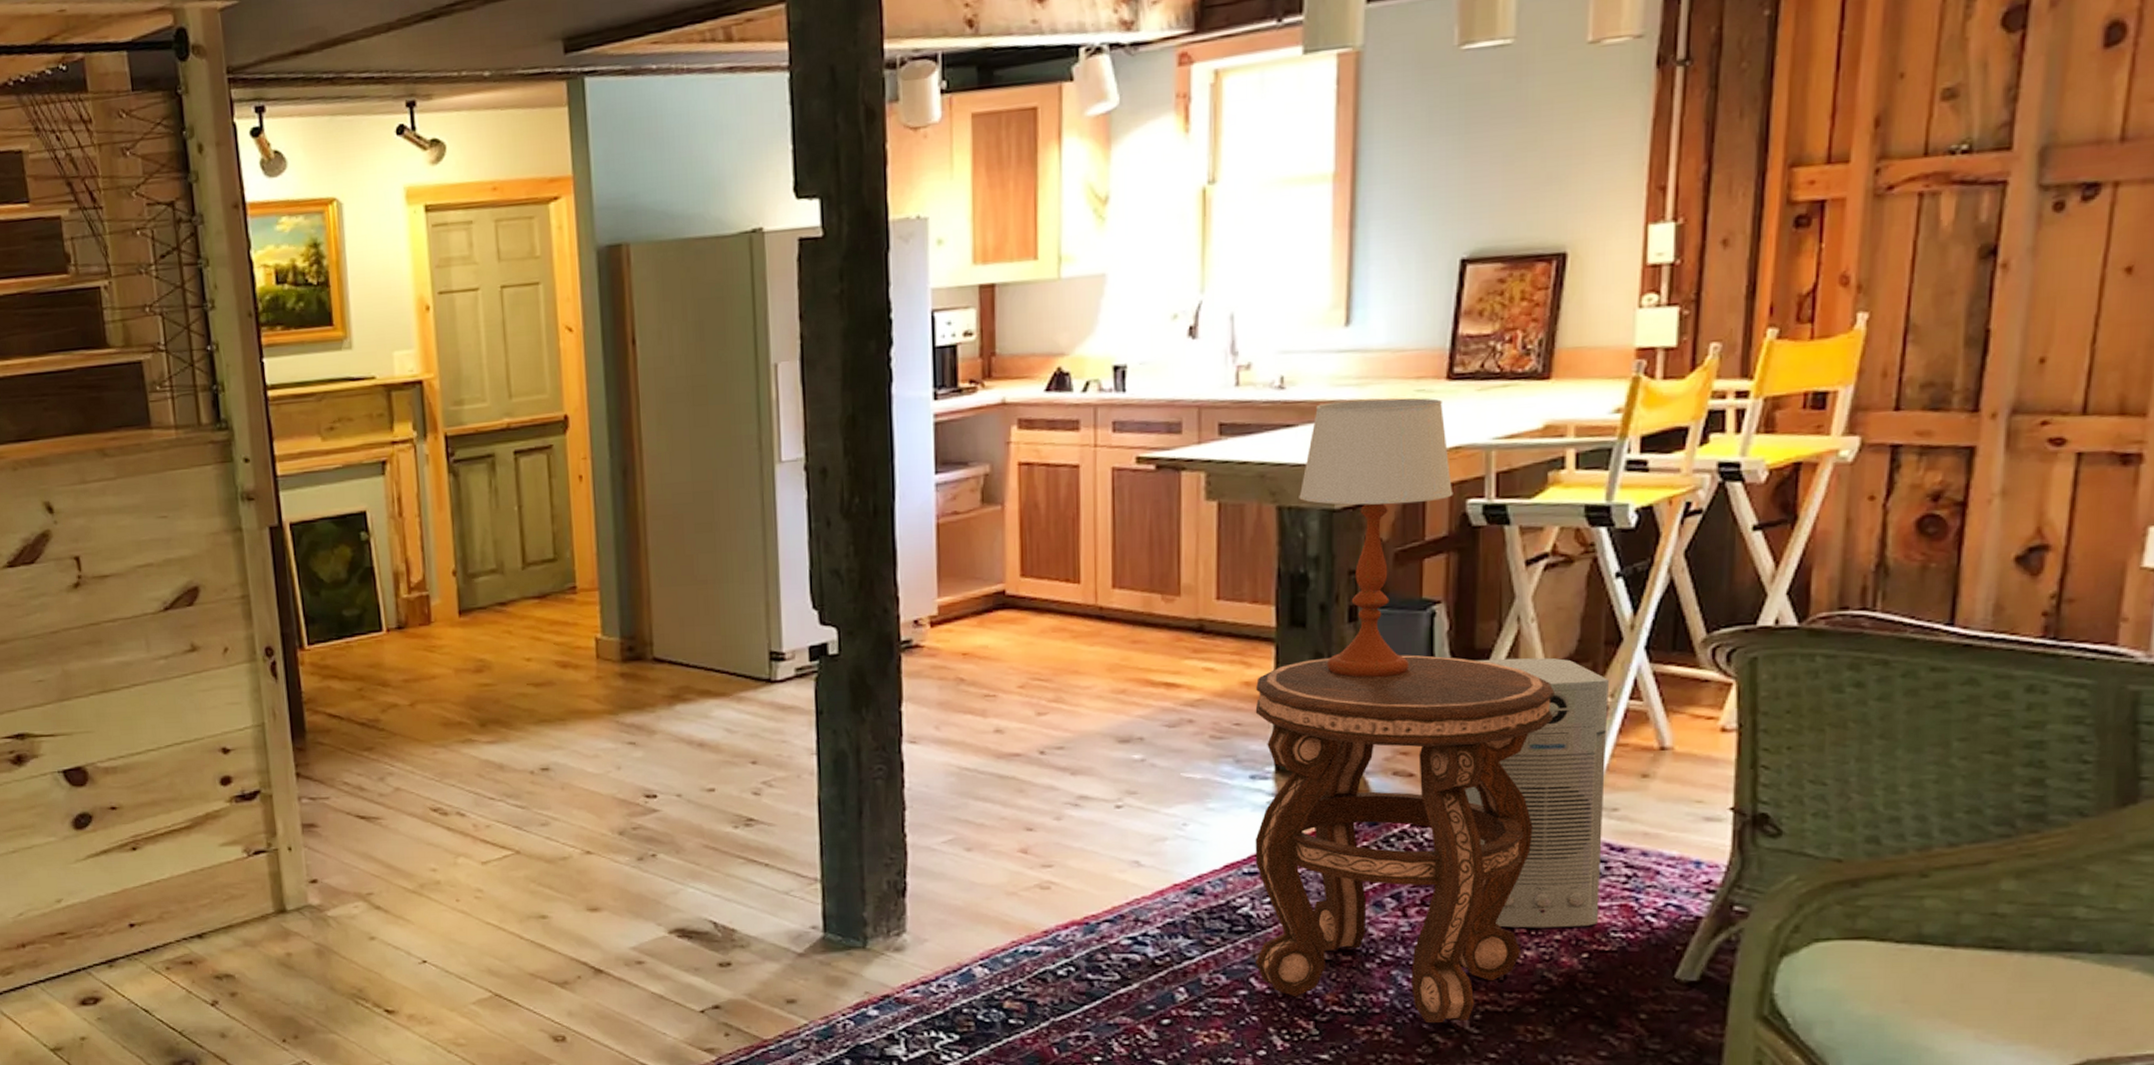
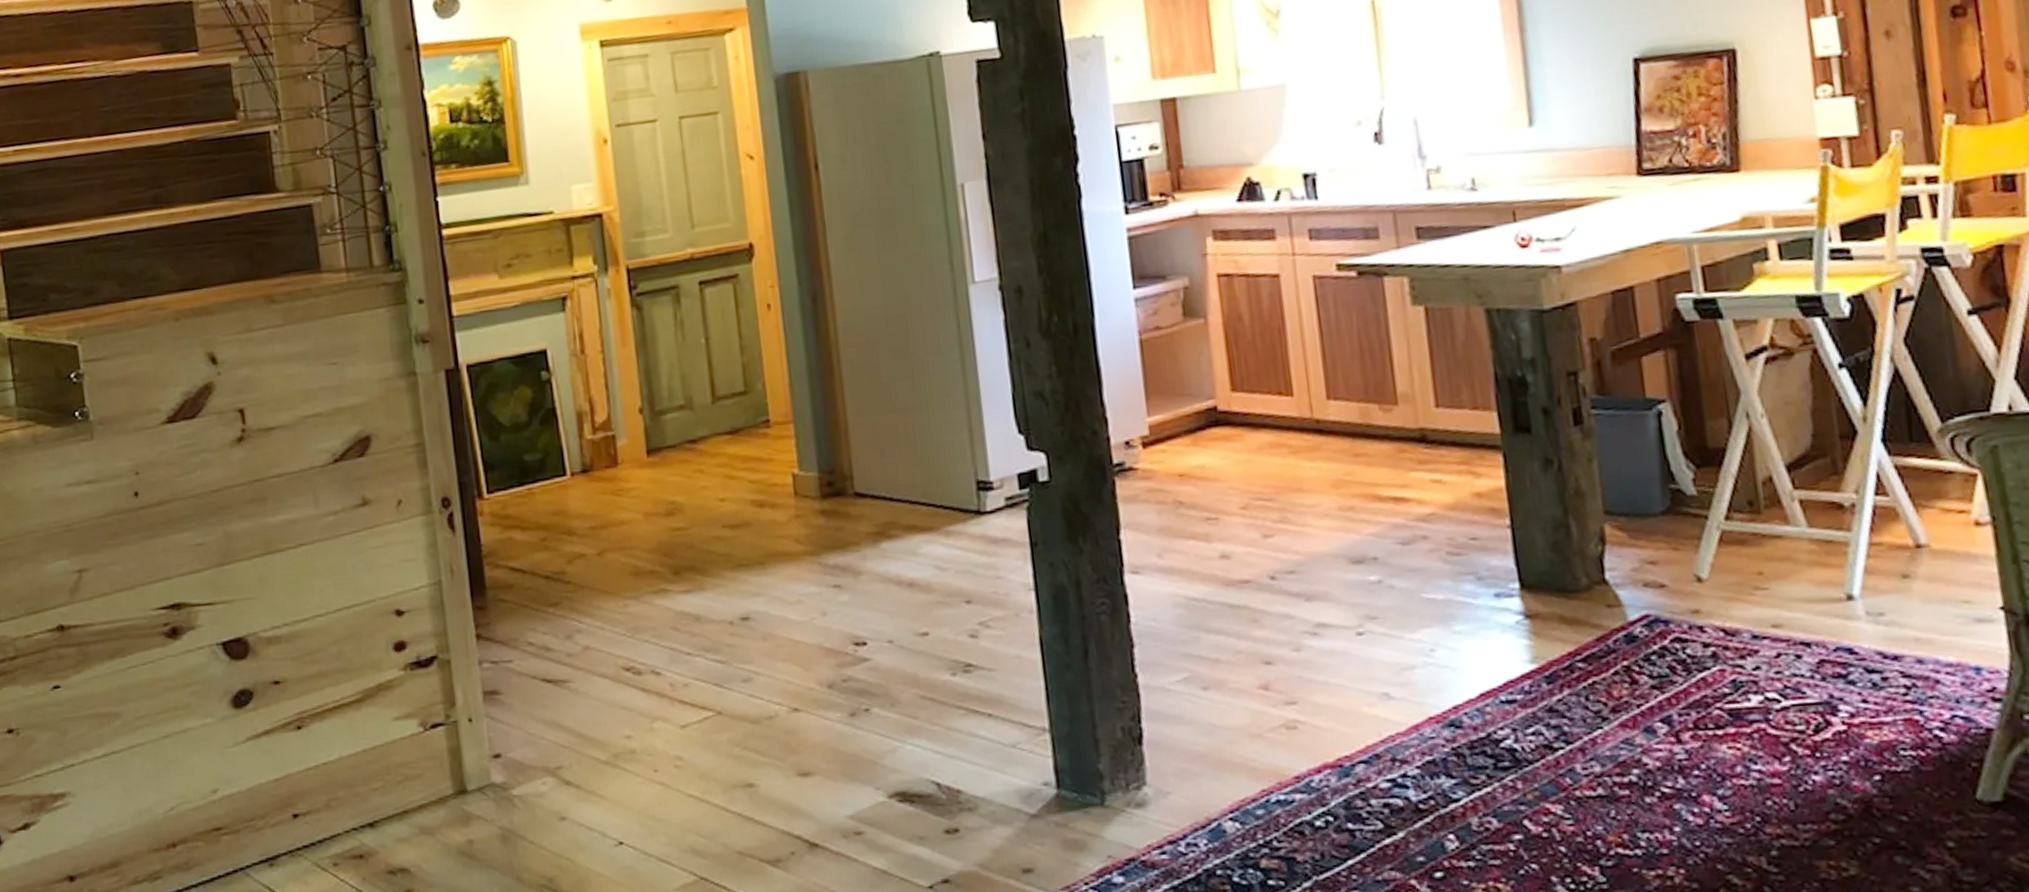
side table: present [1255,655,1555,1024] -> none [1488,457,1810,863]
table lamp: present [1299,398,1453,678] -> none [1505,194,1662,484]
air purifier: present [1464,657,1609,928] -> none [1711,454,1885,750]

